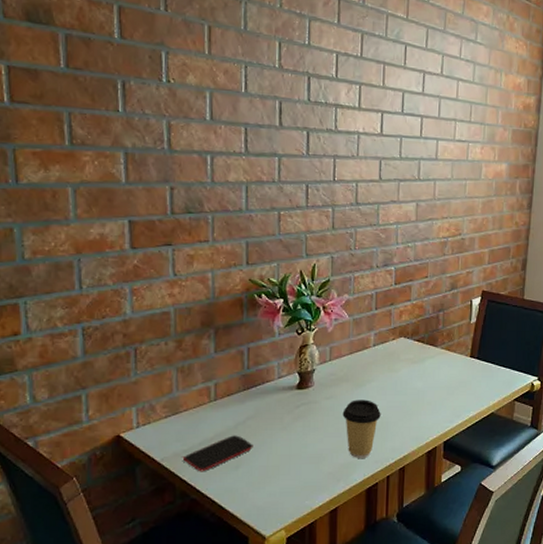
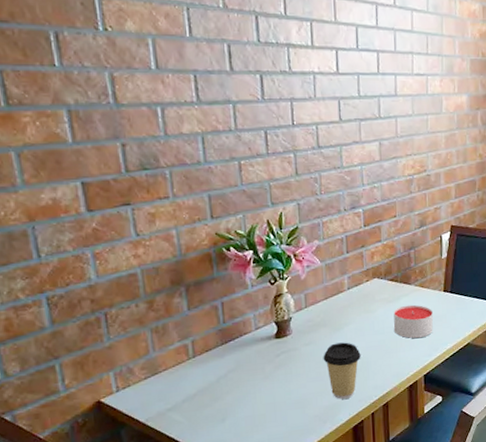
smartphone: present [181,435,253,472] -> none [165,389,238,428]
candle: none [417,367,458,403] -> present [394,304,434,339]

